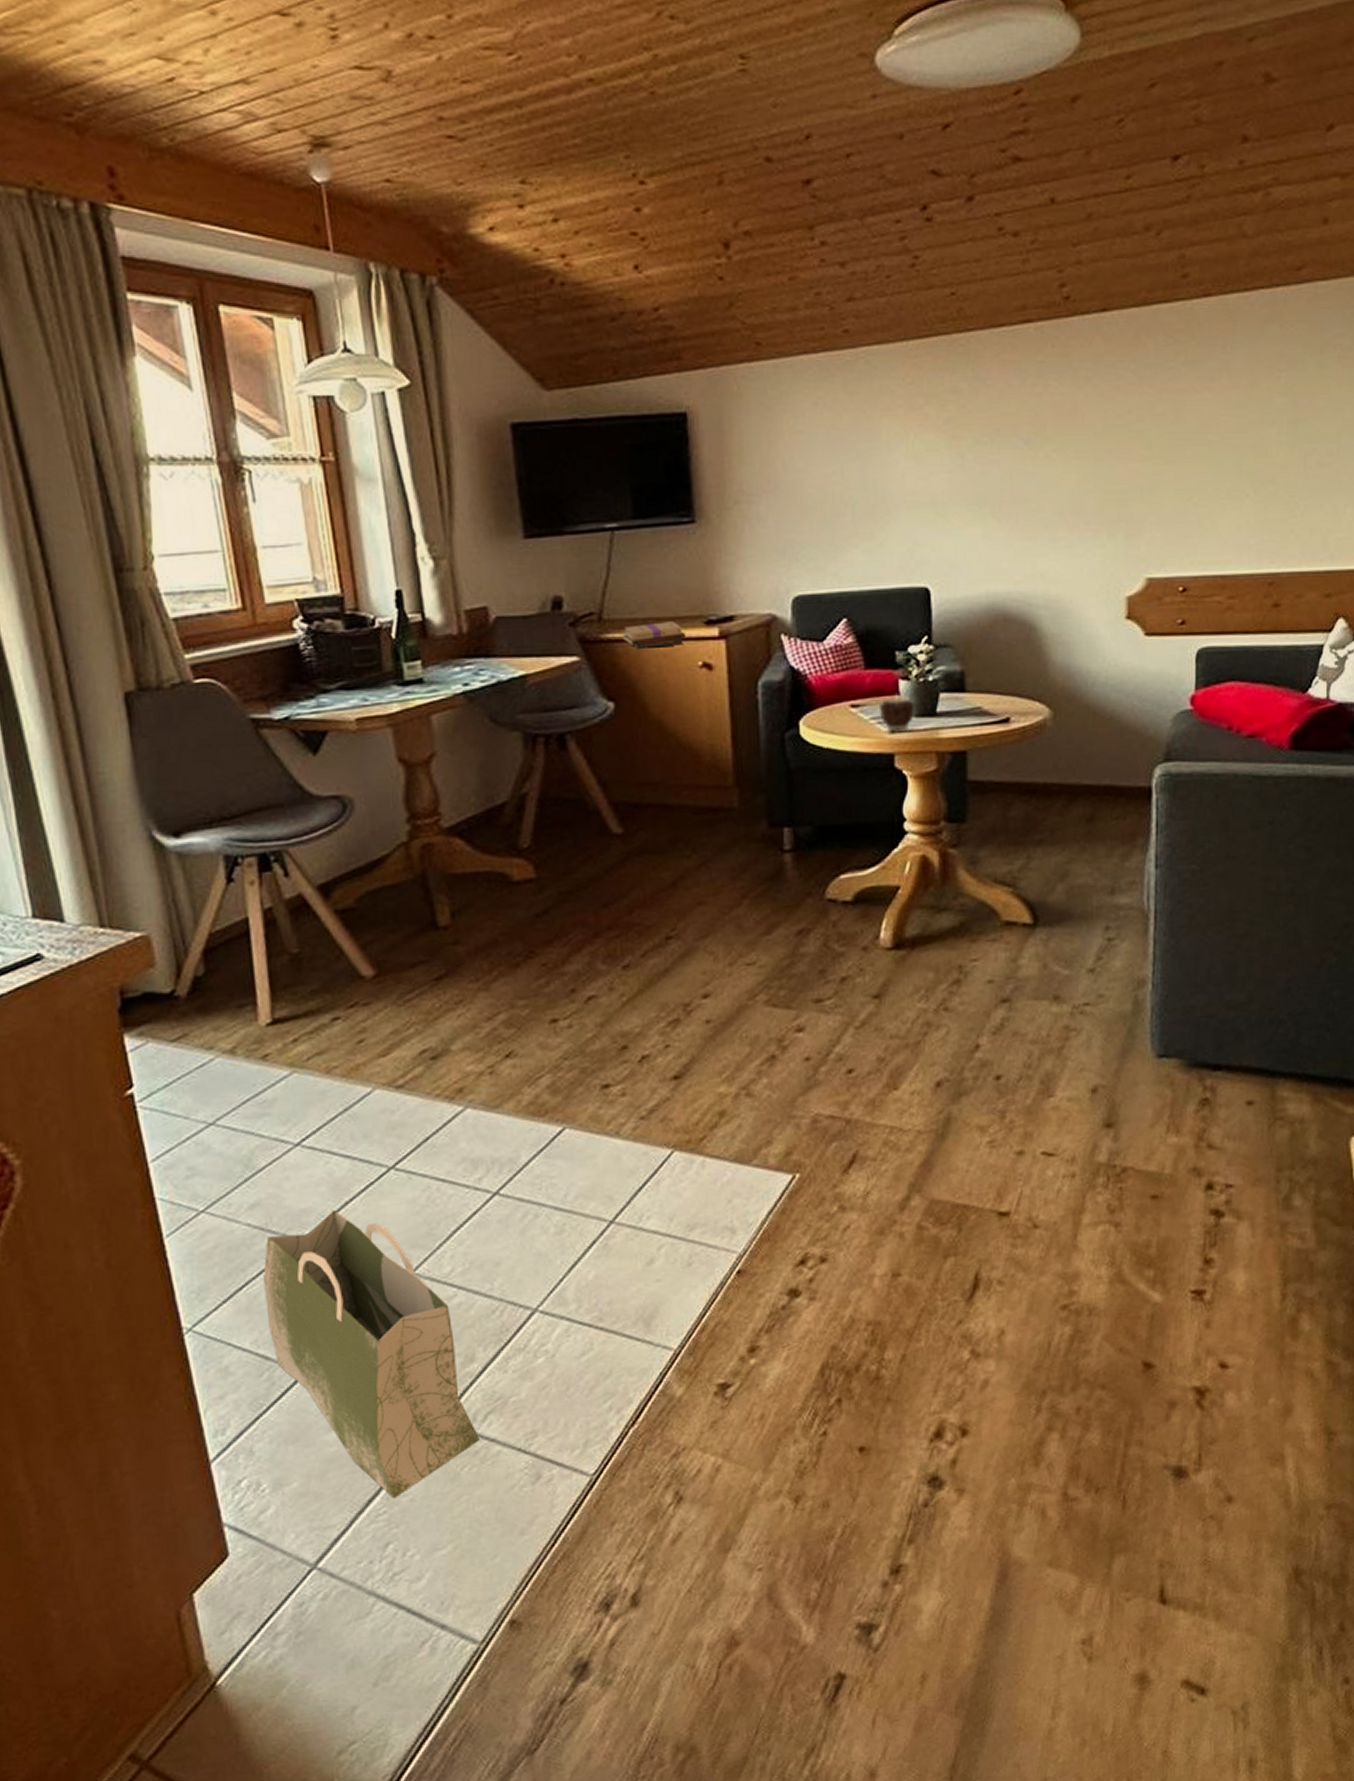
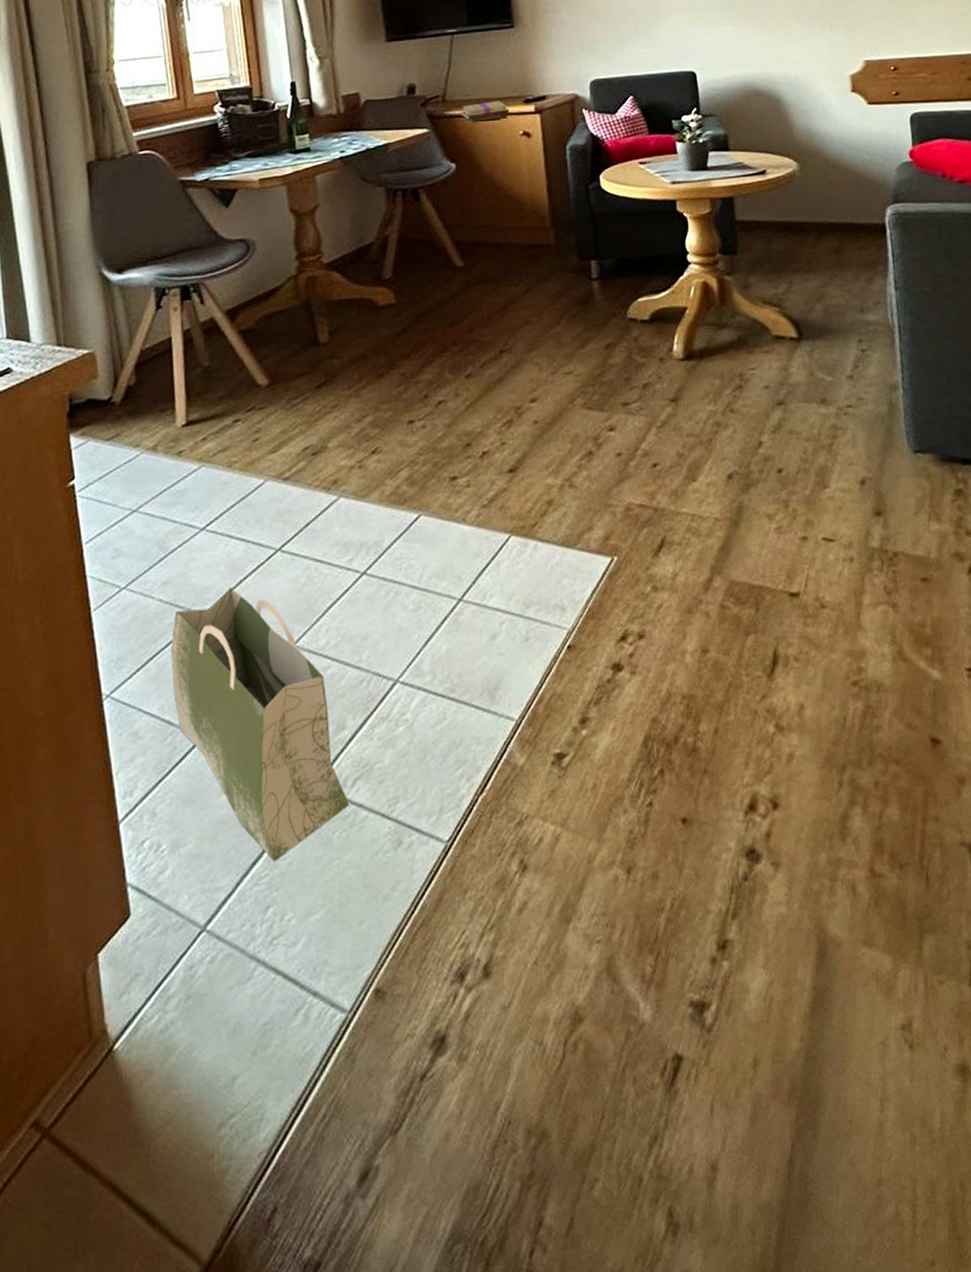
candle: present [878,696,916,730] -> none [661,154,690,181]

